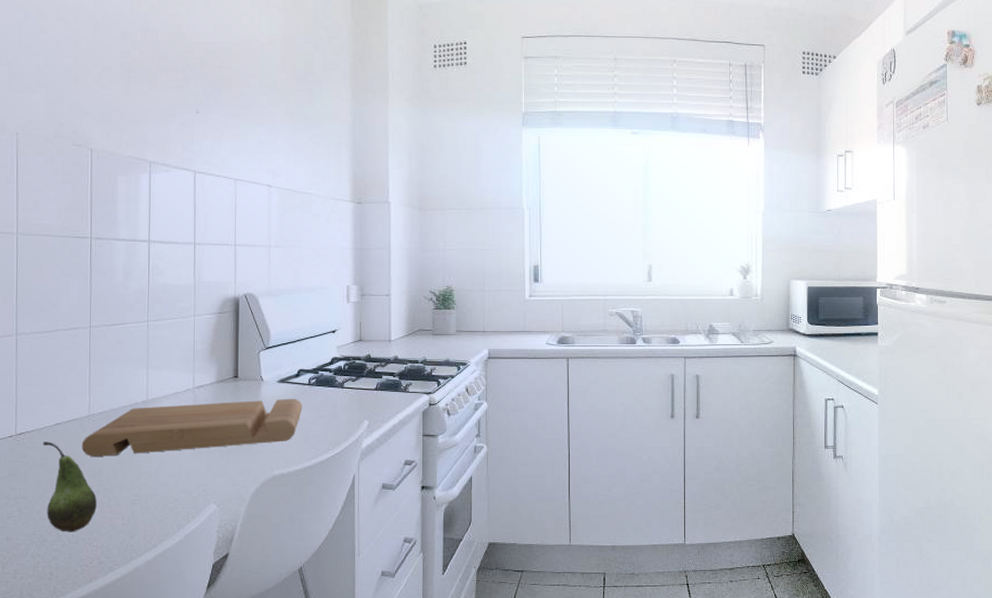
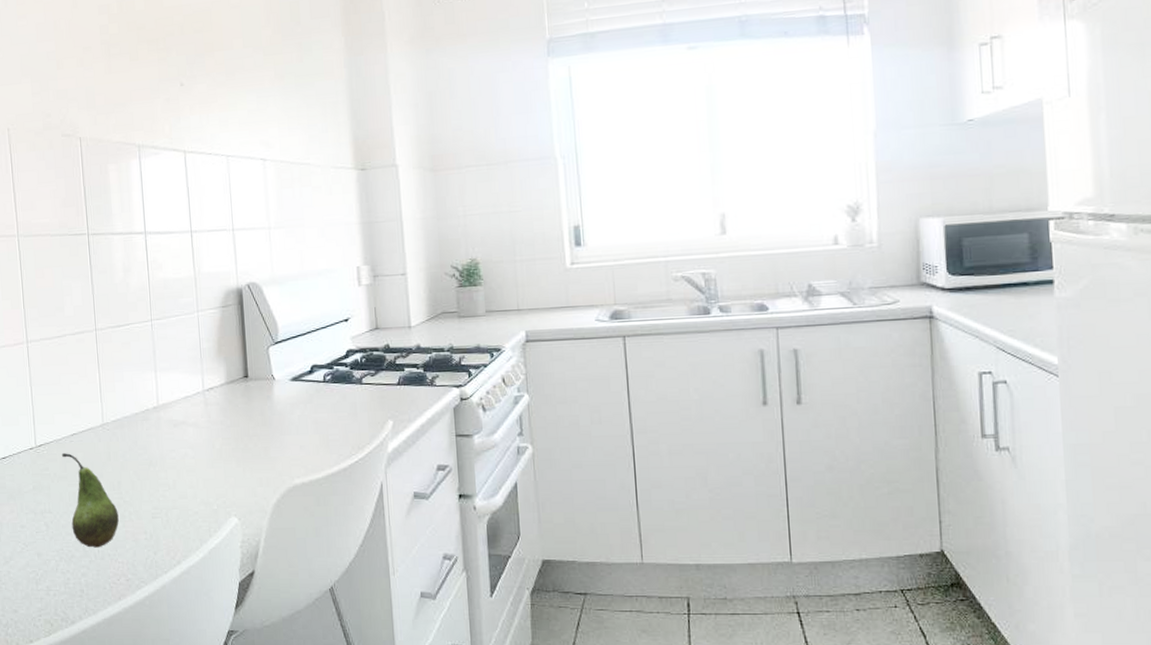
cutting board: present [81,398,303,457] -> none [98,397,320,468]

